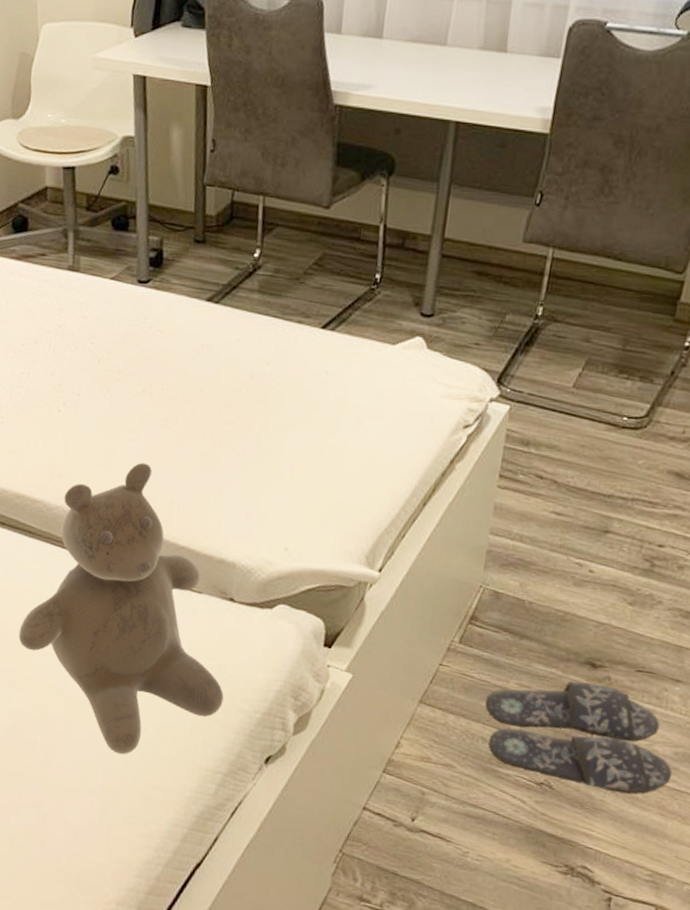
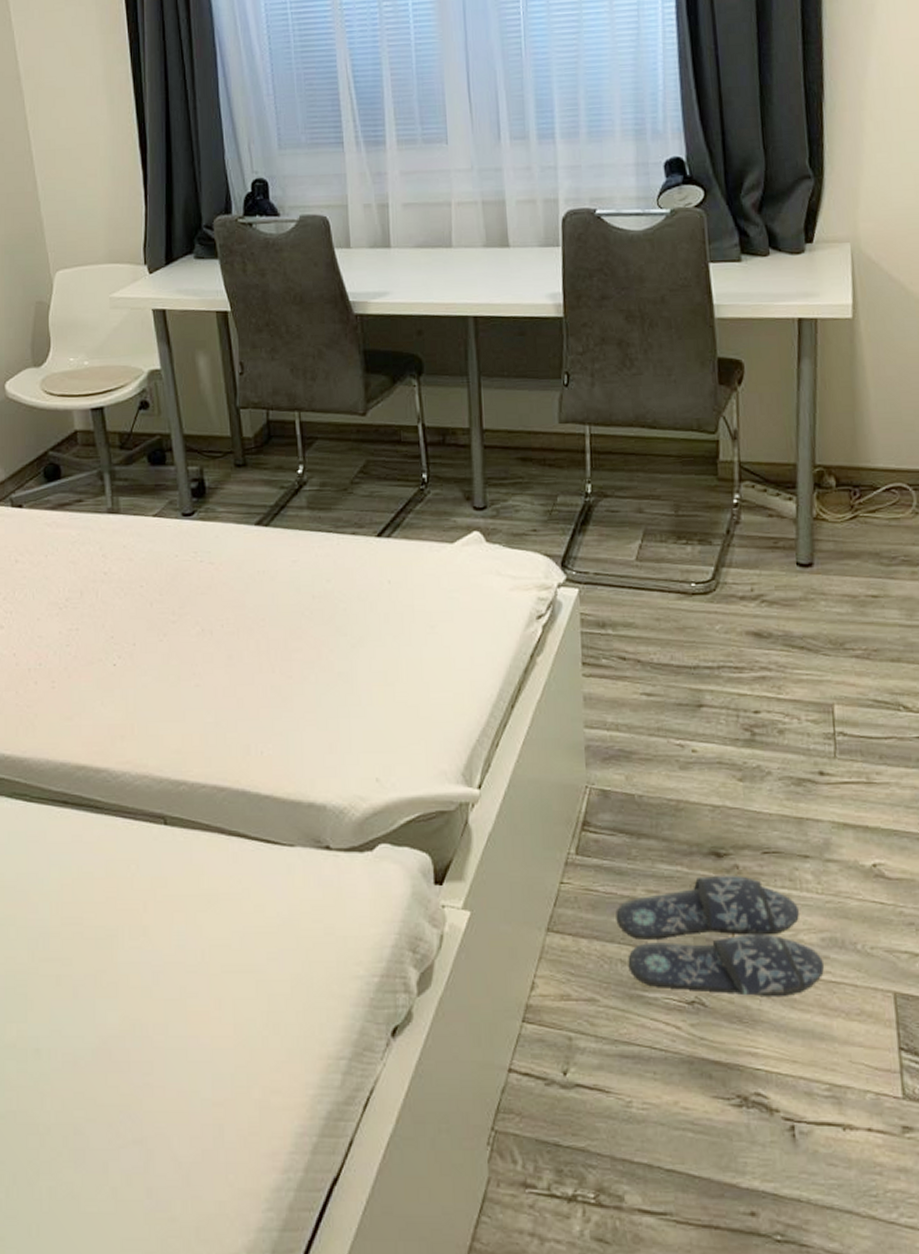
teddy bear: present [18,462,224,755] -> none [96,708,335,1057]

